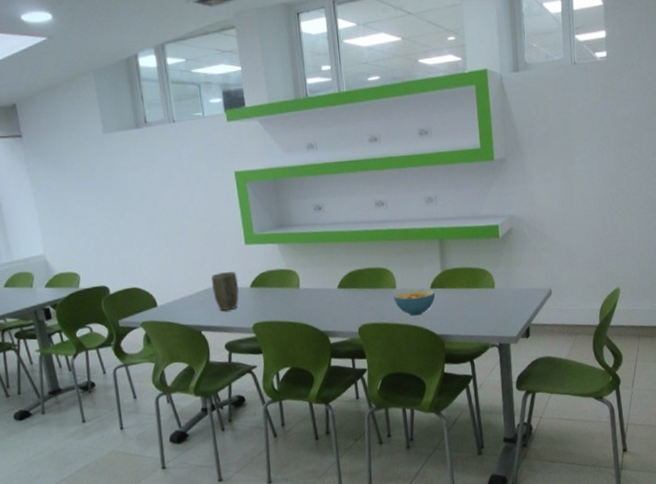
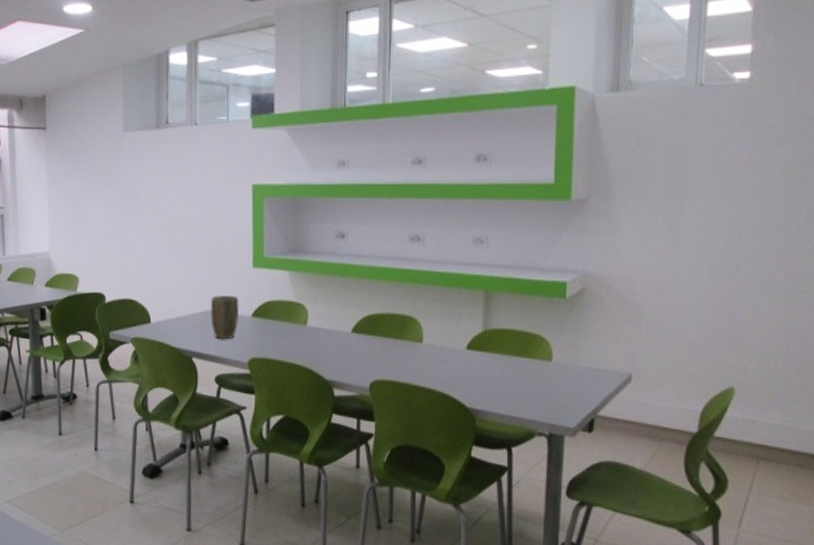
cereal bowl: present [393,289,436,316] -> none [418,347,472,381]

